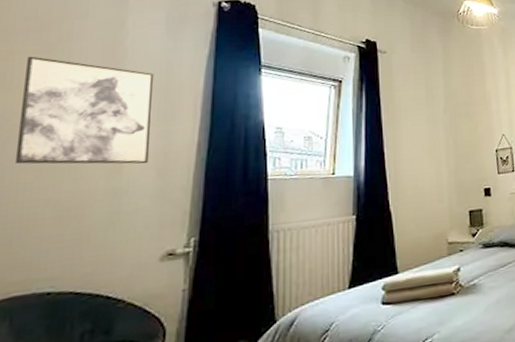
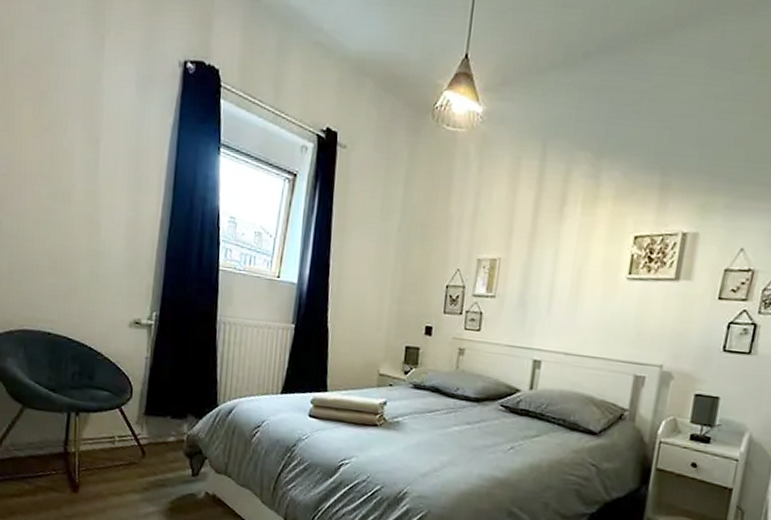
wall art: present [14,56,154,165] -> none [20,103,126,232]

